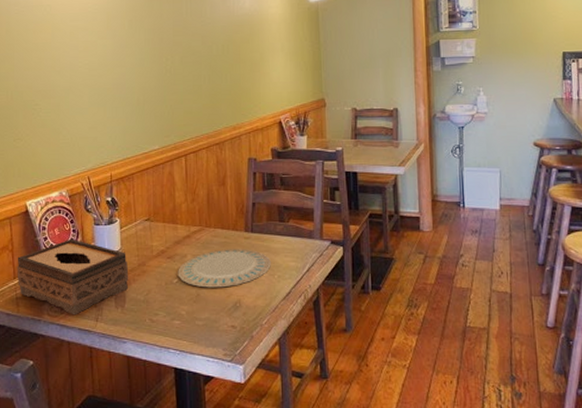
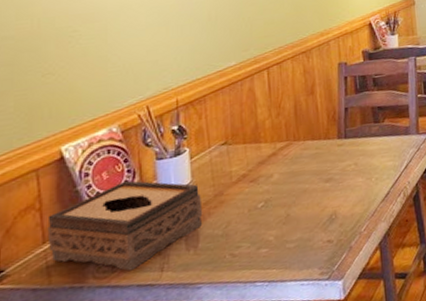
plate: present [178,249,272,288] -> none [263,156,369,207]

